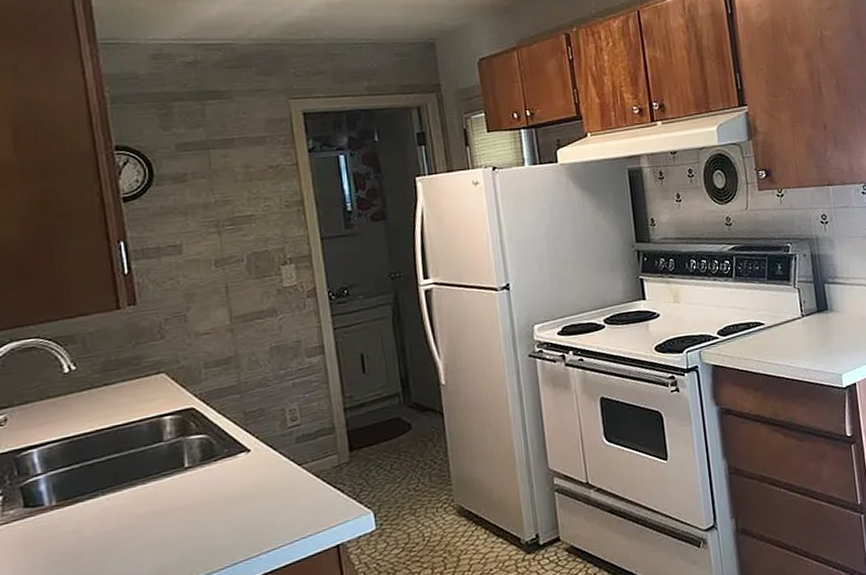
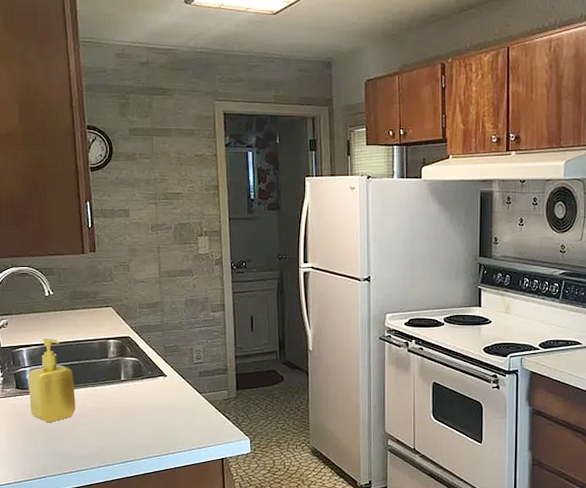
soap dispenser: none [42,429,119,547] -> present [28,339,76,423]

